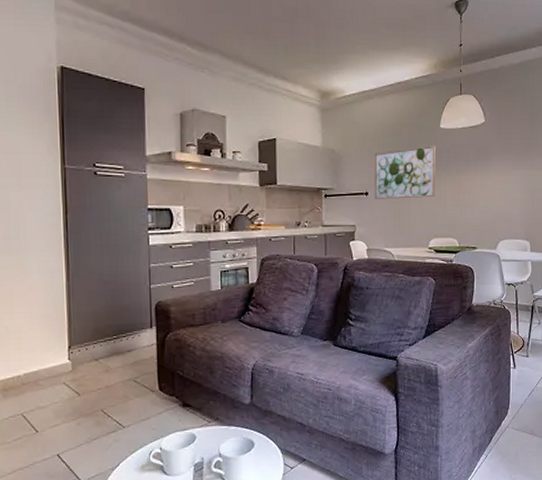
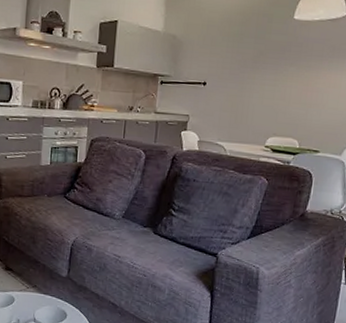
wall art: present [374,145,436,199] -> none [212,37,286,93]

